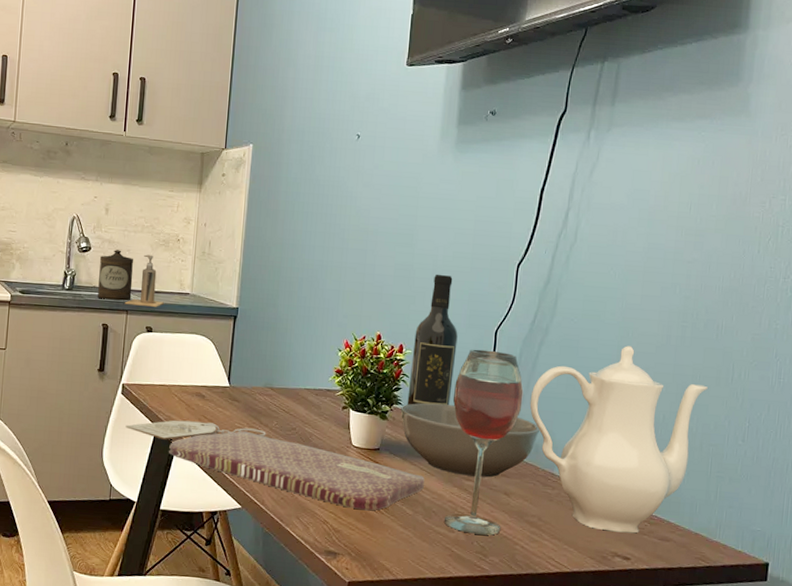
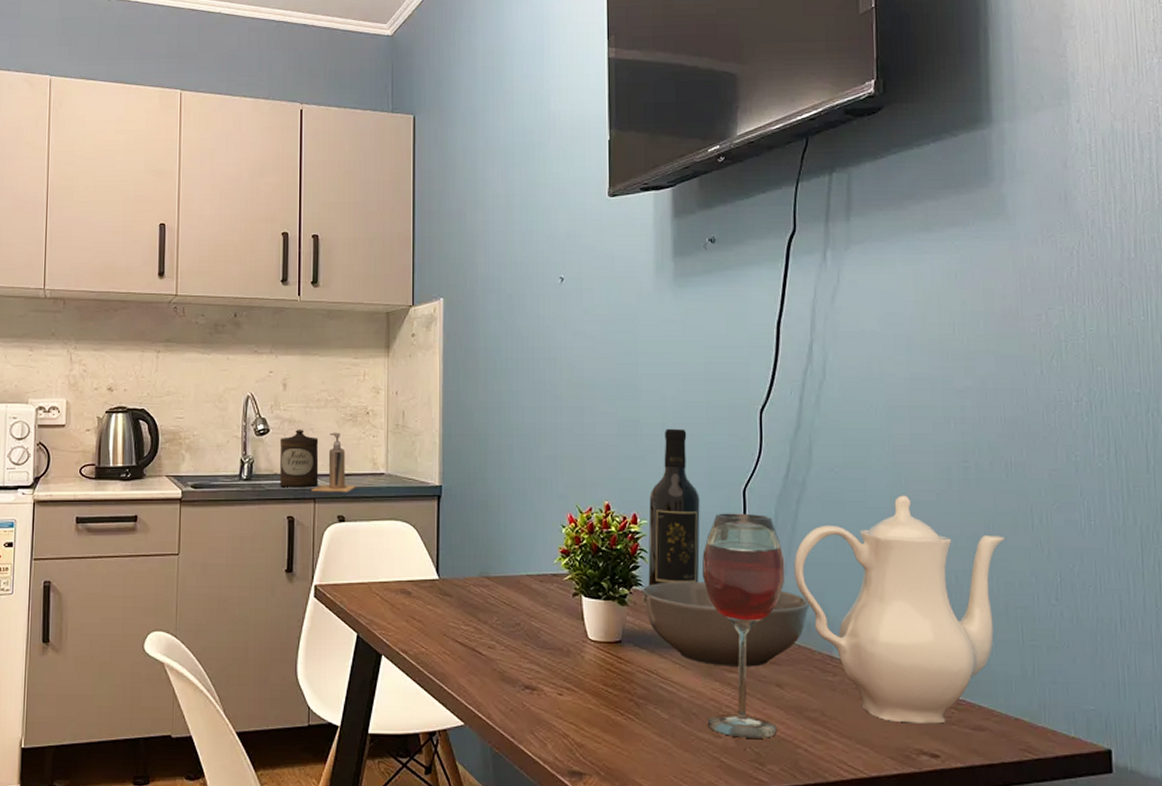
placemat: present [125,420,425,511] -> none [321,623,679,718]

